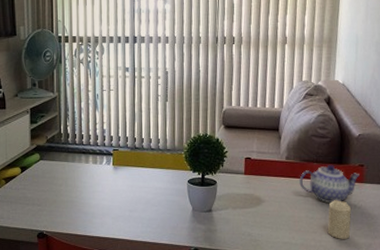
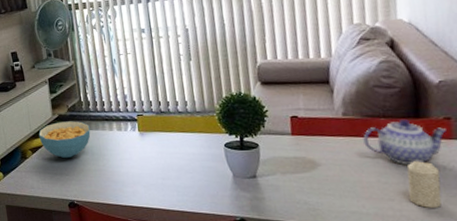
cereal bowl: none [14,152,67,189] -> present [38,121,91,159]

